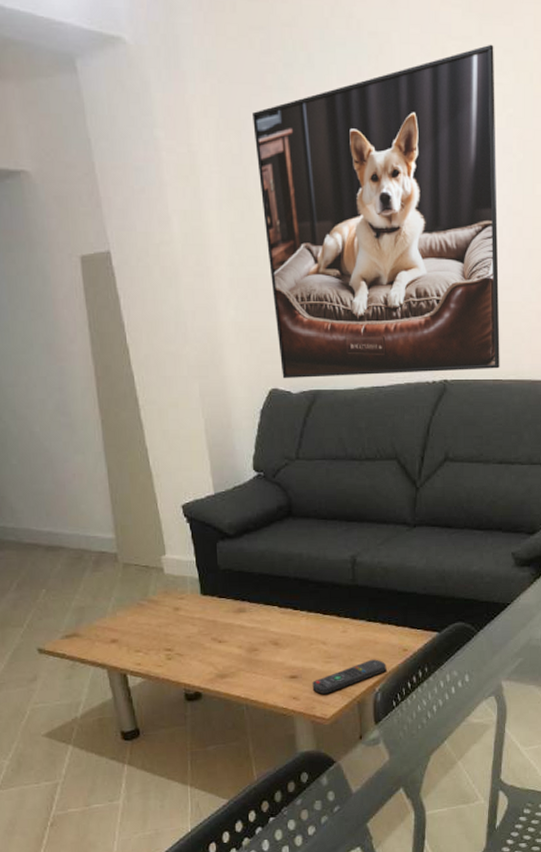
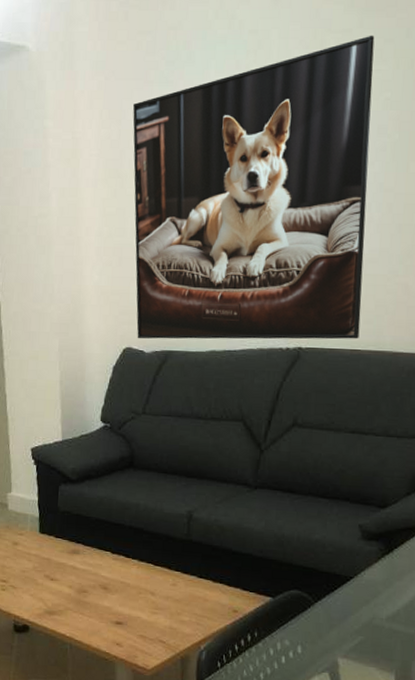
remote control: present [312,659,387,695] -> none [136,616,214,646]

